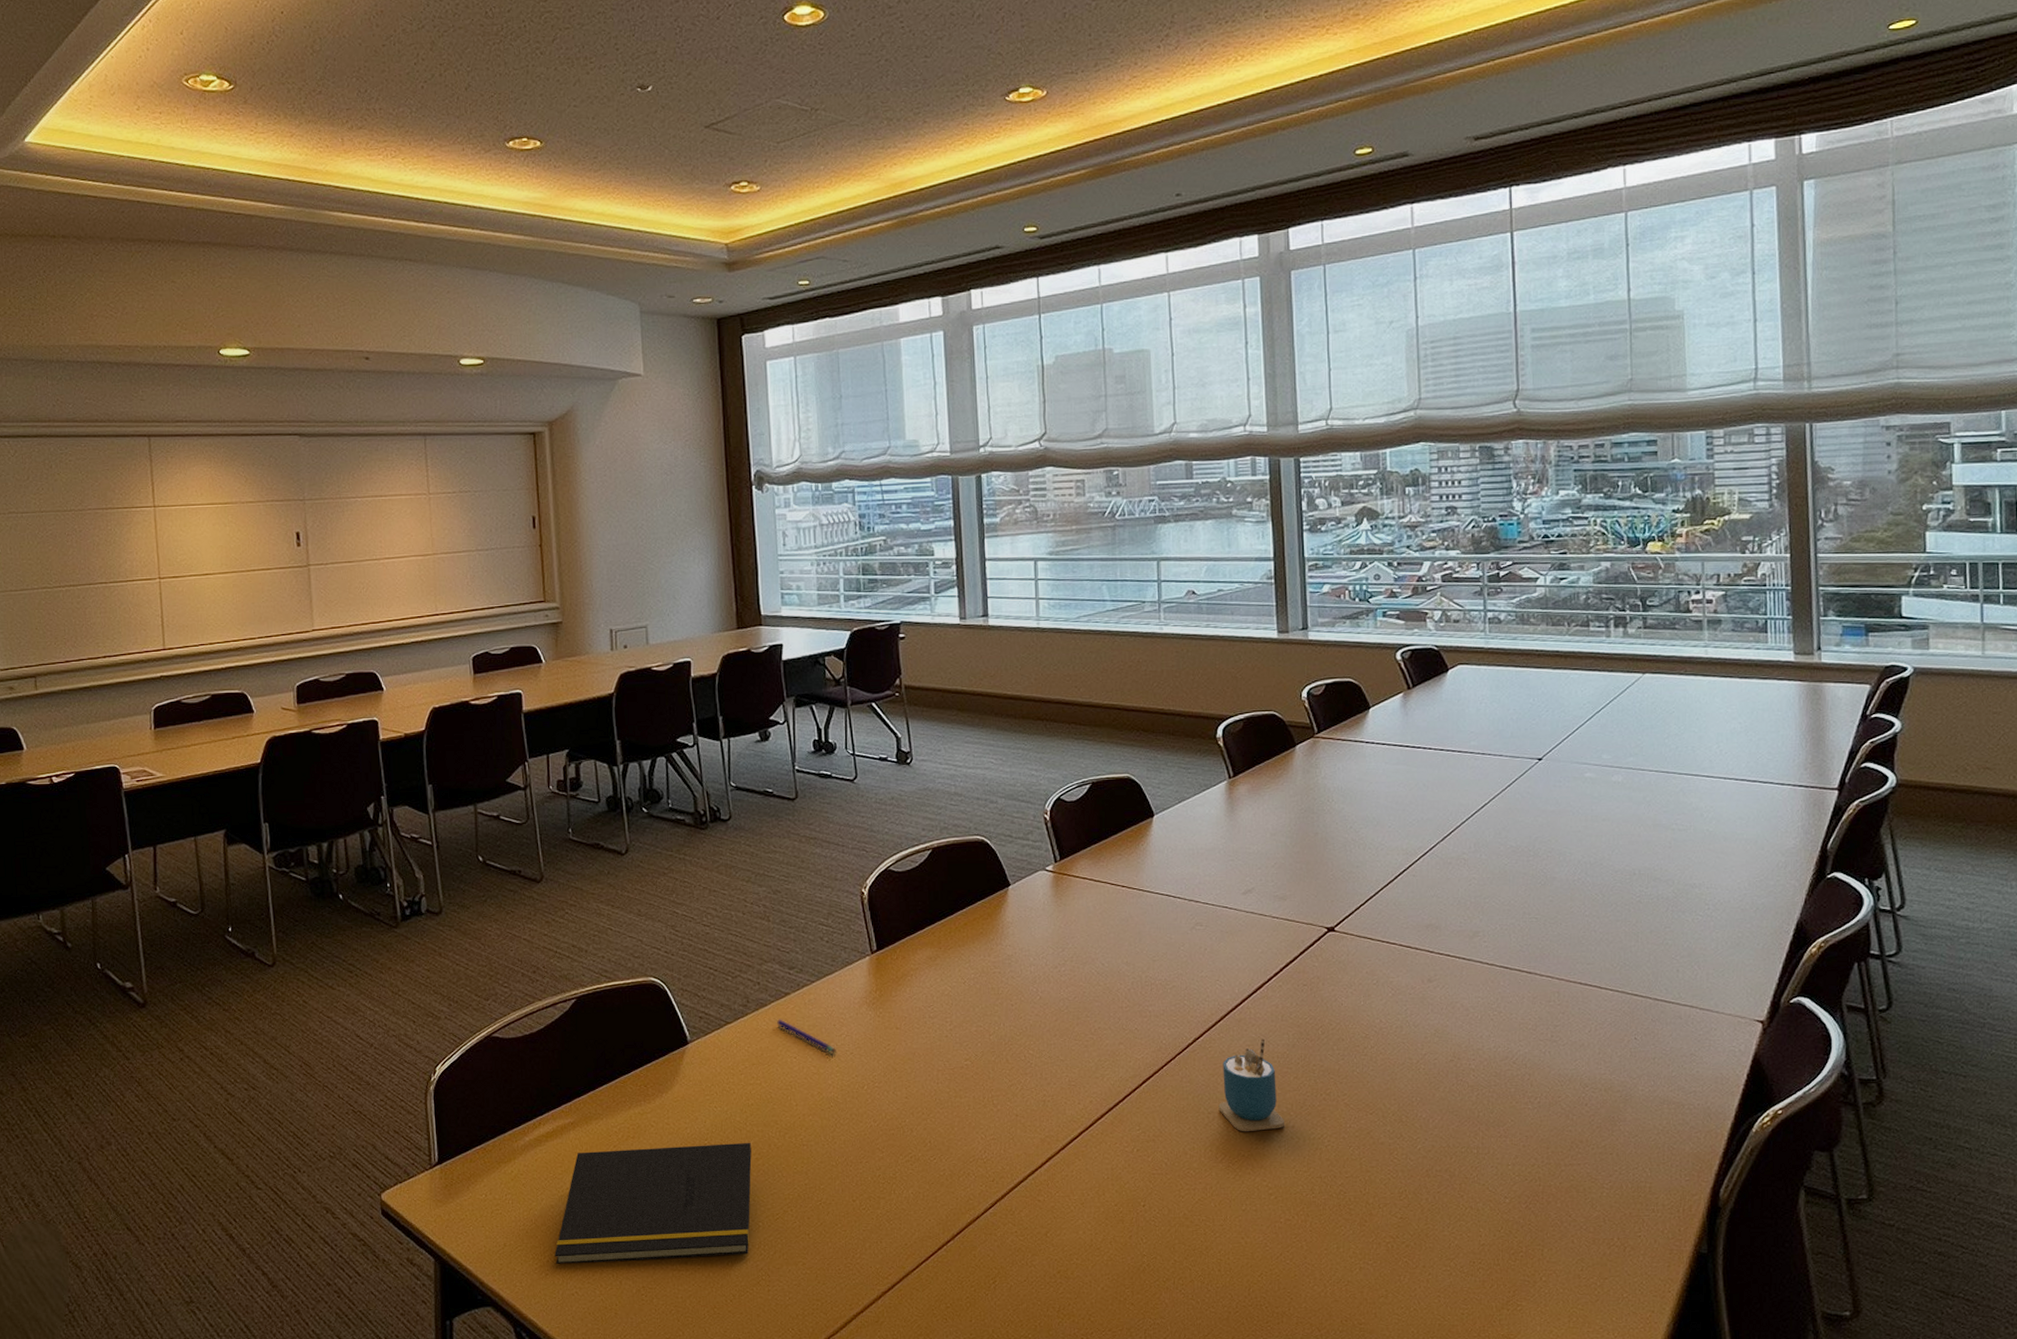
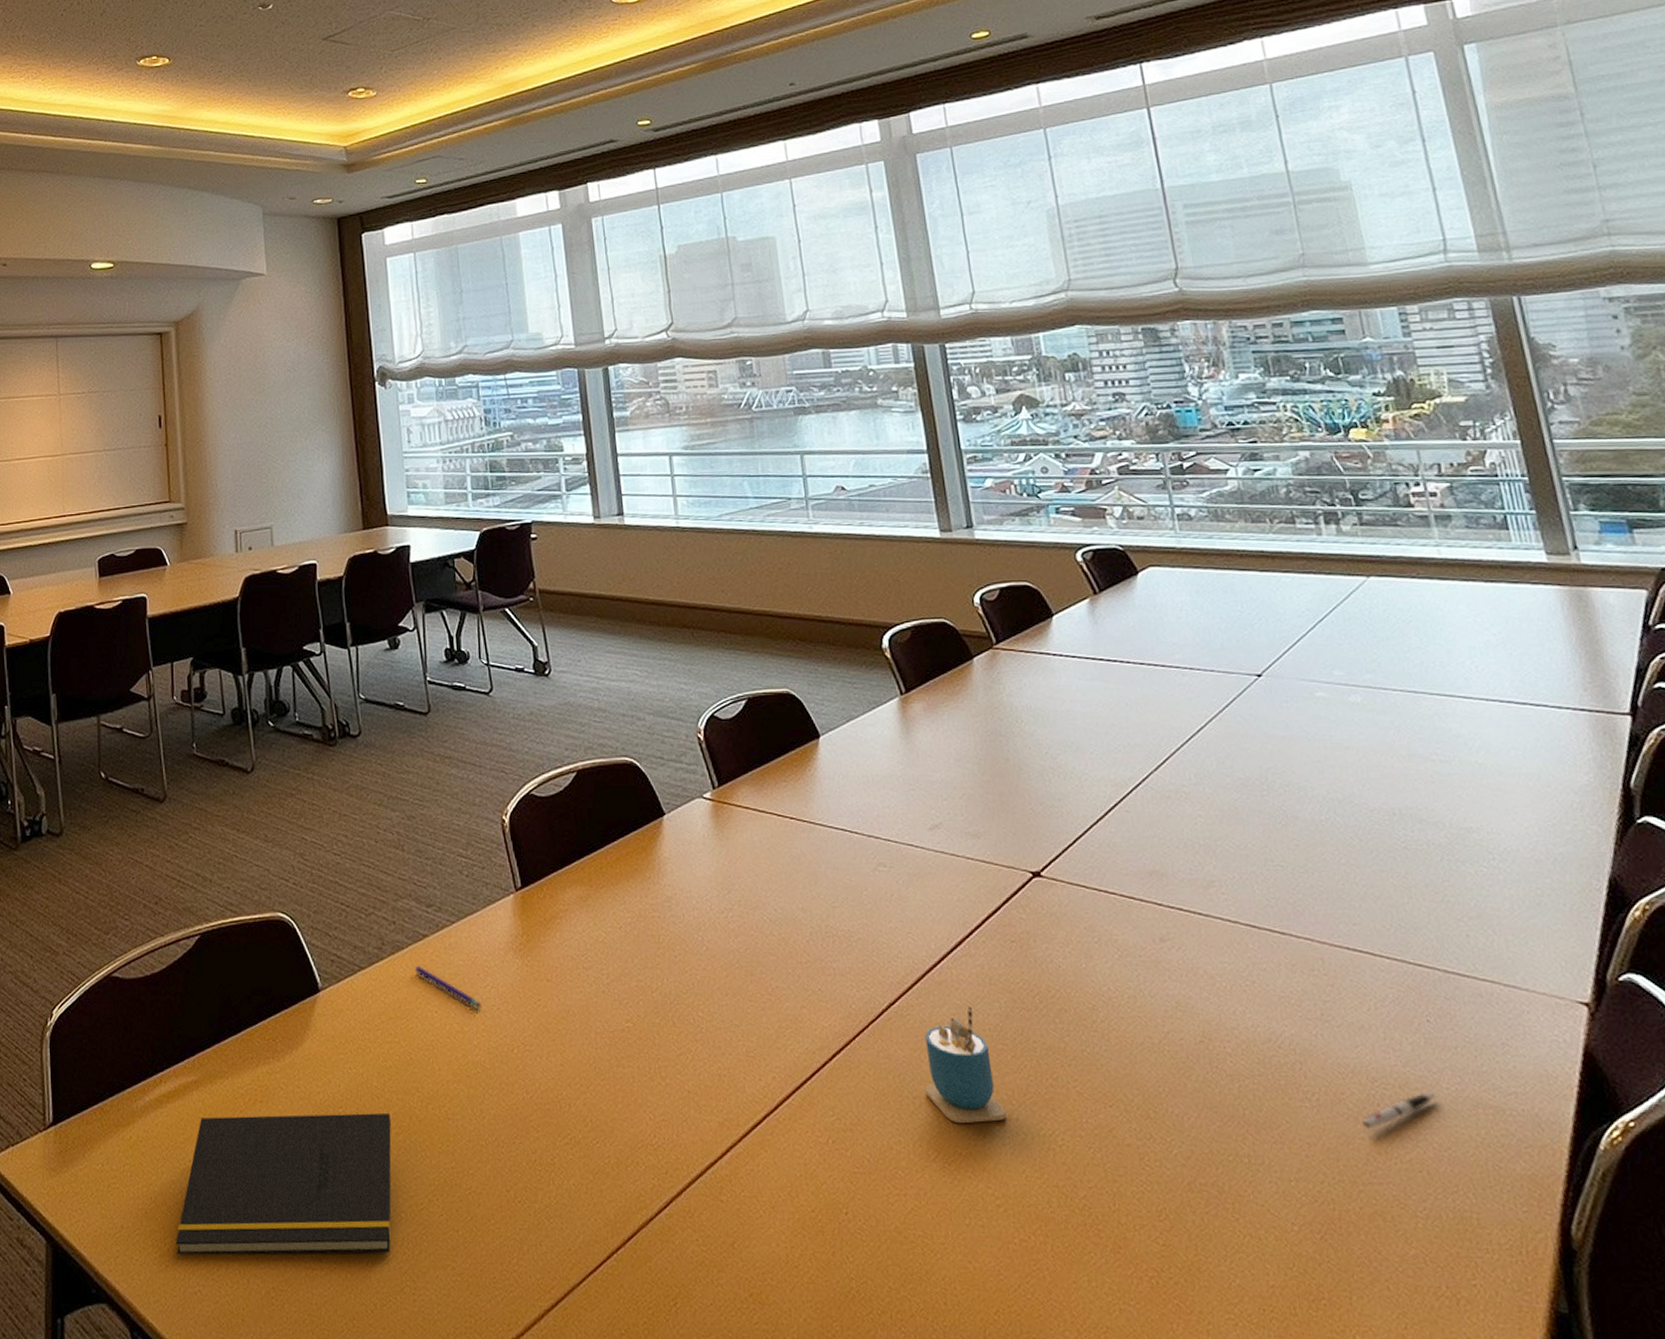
pen: none [1572,1094,1632,1124] -> present [1363,1092,1435,1130]

